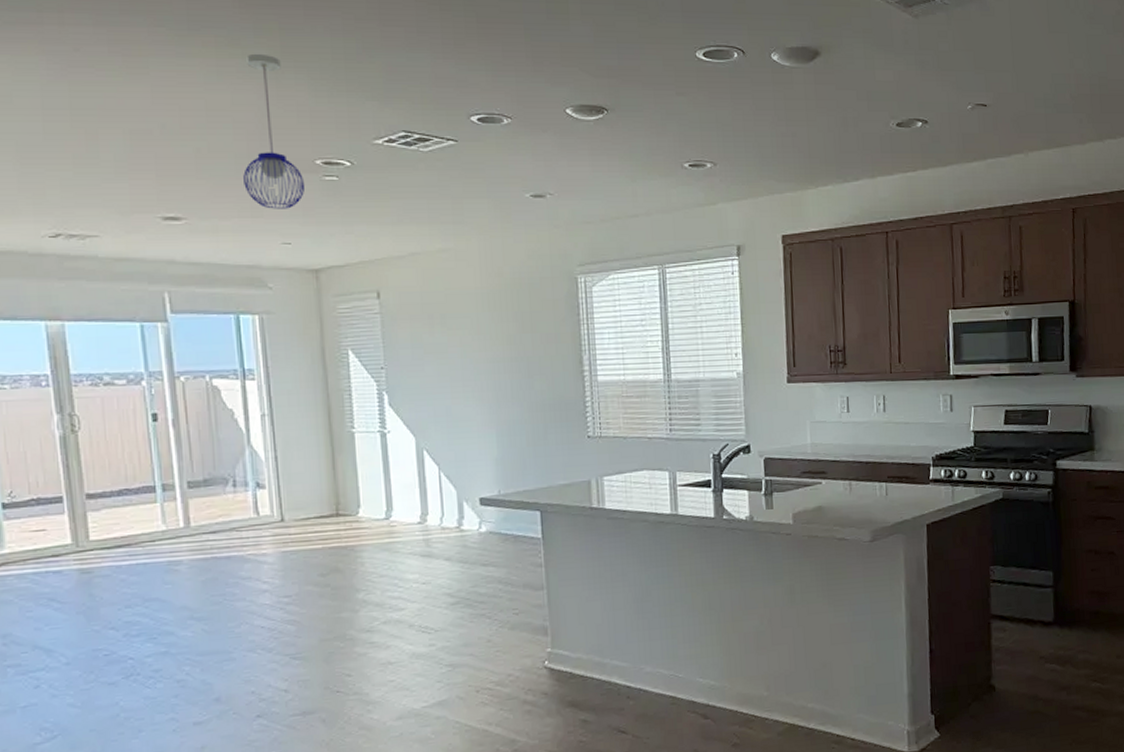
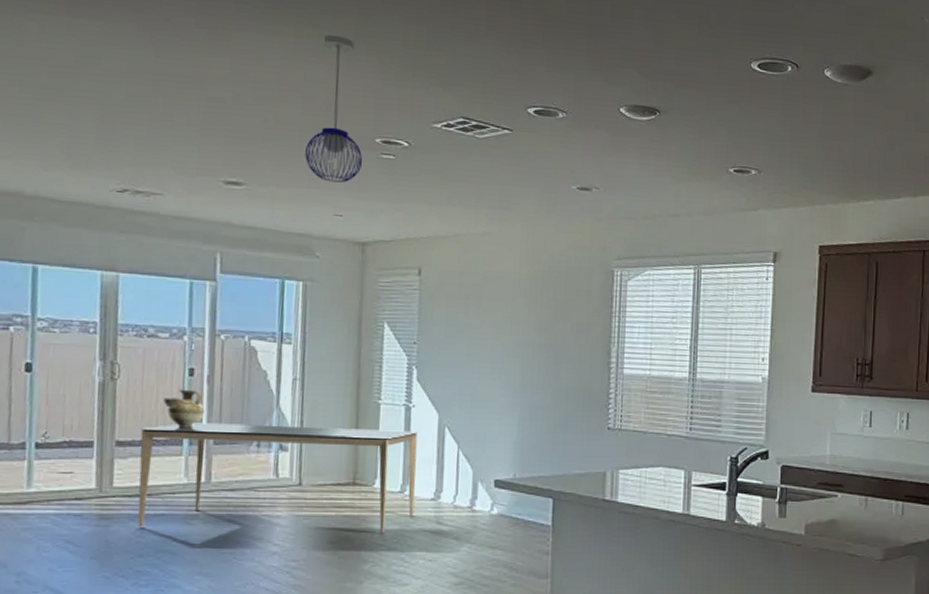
dining table: none [110,456,402,578] -> present [137,422,417,533]
ceramic jug: none [129,435,175,475] -> present [163,389,205,428]

